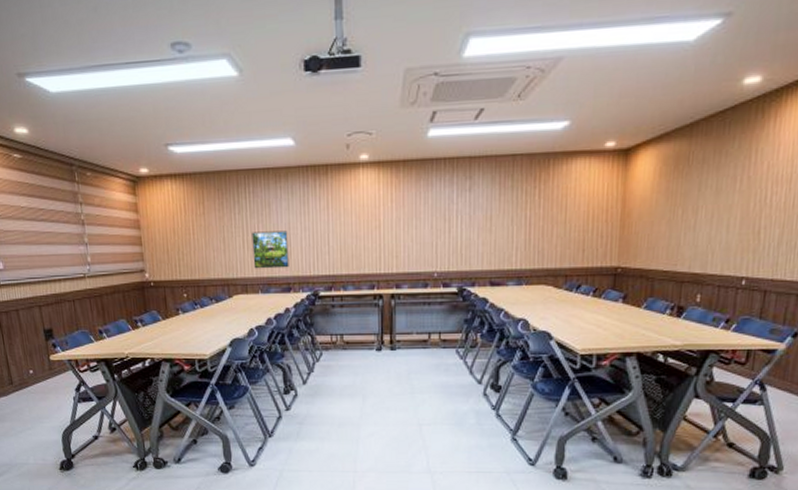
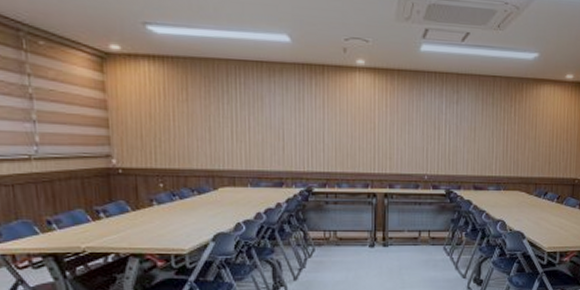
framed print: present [252,230,289,269] -> none [242,124,282,163]

